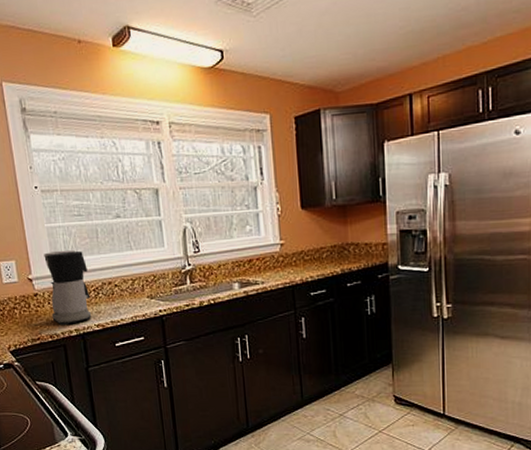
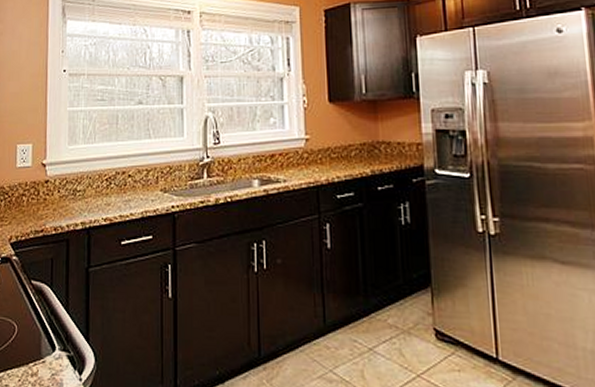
coffee maker: present [43,249,92,326] -> none [59,135,103,218]

